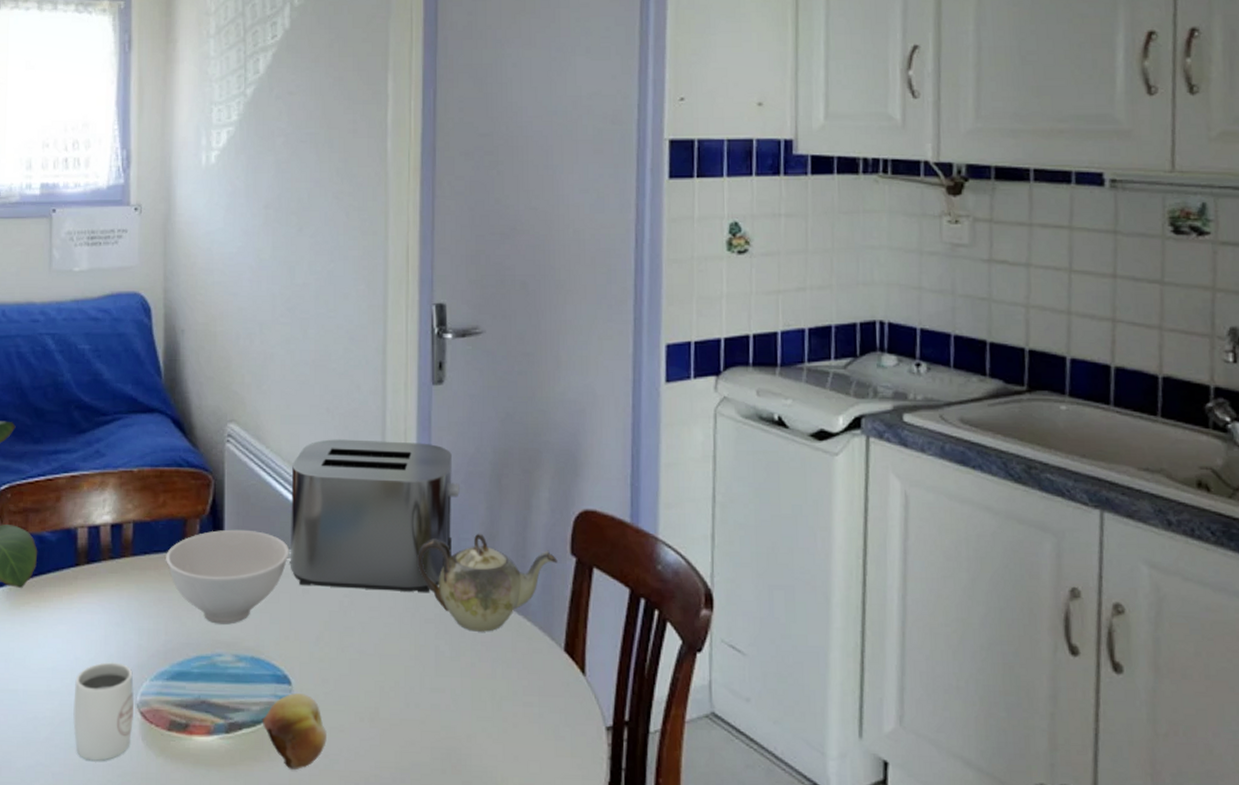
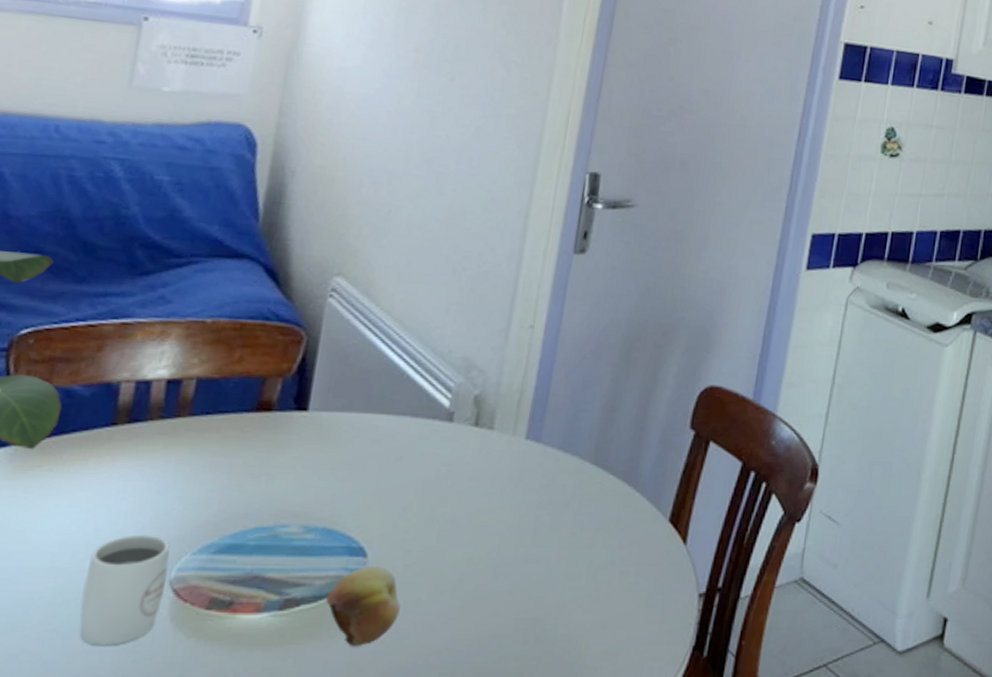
bowl: present [166,529,290,624] -> none [232,390,387,493]
toaster: present [290,439,460,593] -> none [384,301,587,463]
teapot: present [417,533,558,632] -> none [529,404,676,503]

